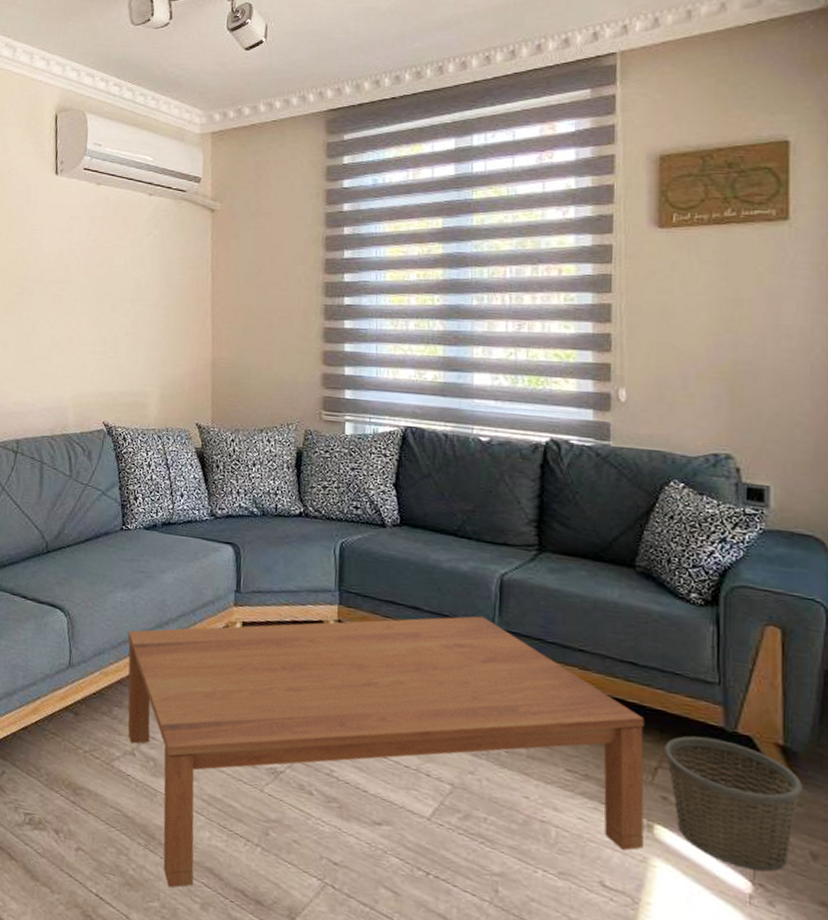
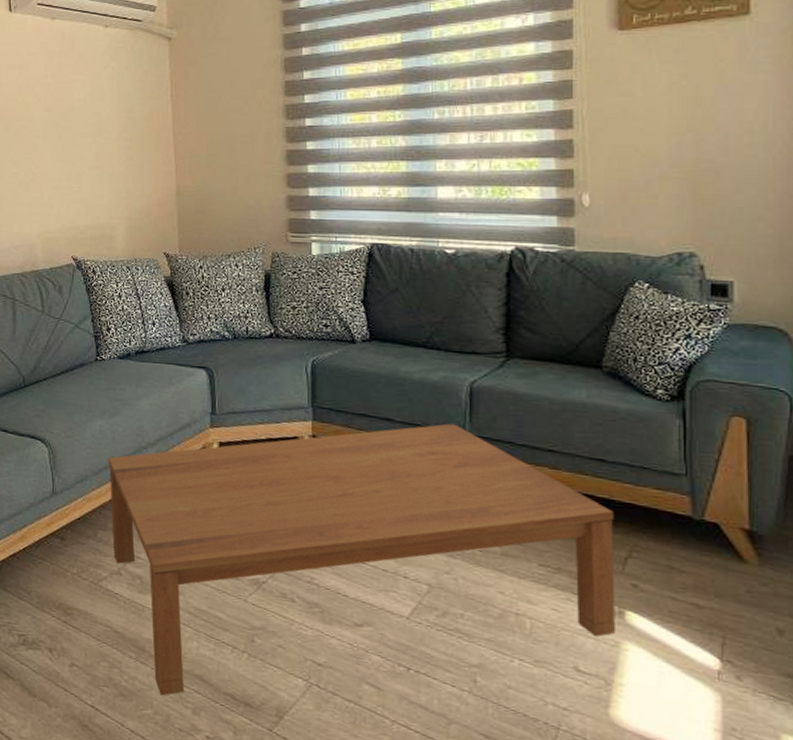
basket: present [663,736,804,872] -> none [633,525,769,648]

